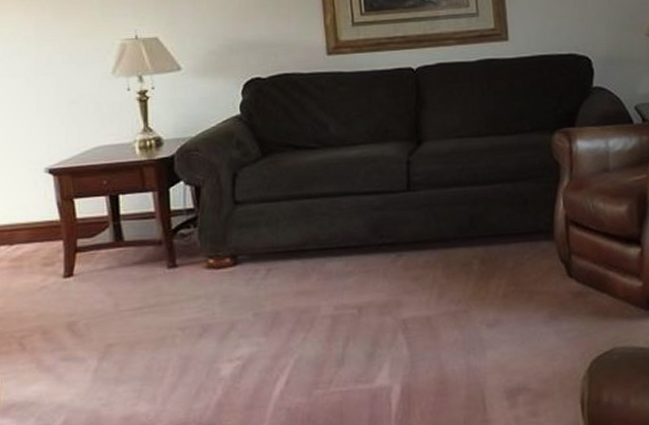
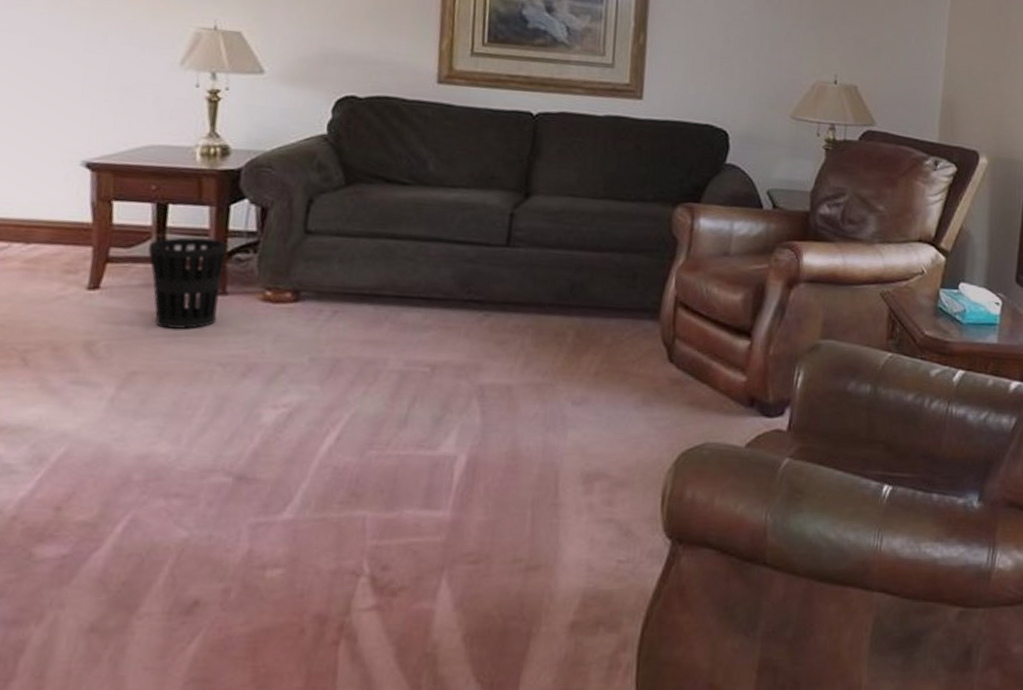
wastebasket: none [108,219,172,303] -> present [148,237,228,329]

